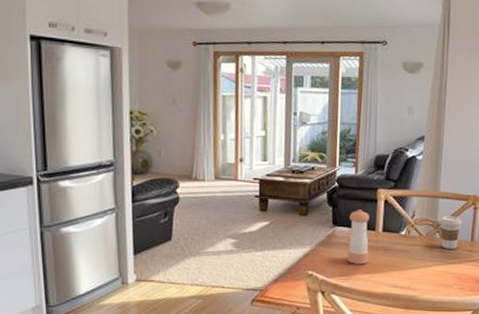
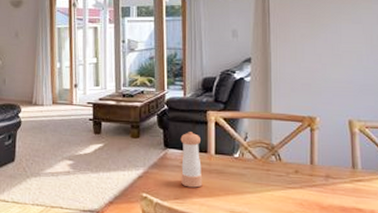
coffee cup: present [438,216,462,249] -> none [273,138,299,173]

